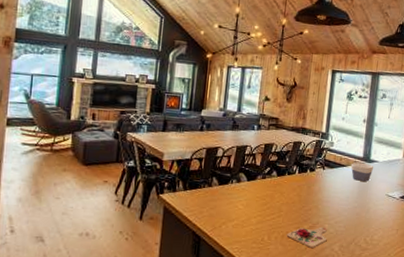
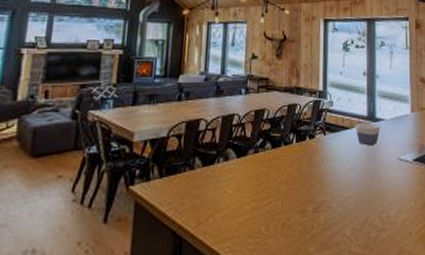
cutting board: present [286,226,327,249] -> none [287,206,336,237]

